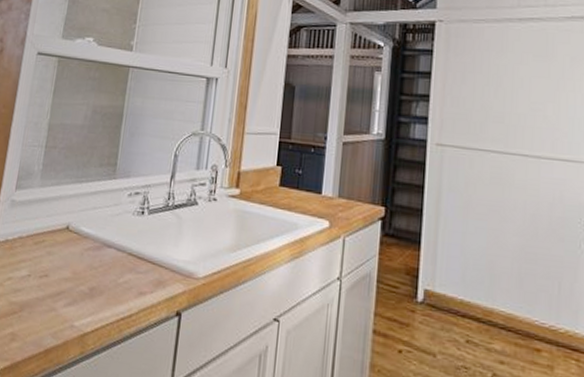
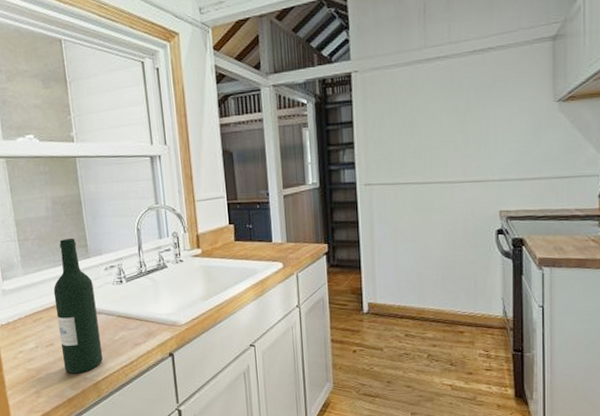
wine bottle: none [52,153,112,319] -> present [53,237,103,374]

